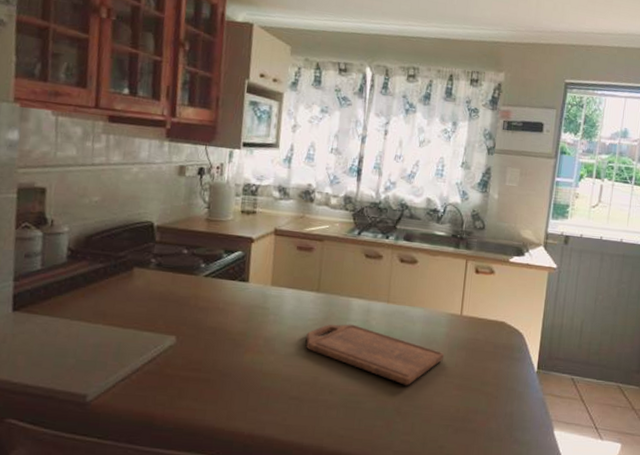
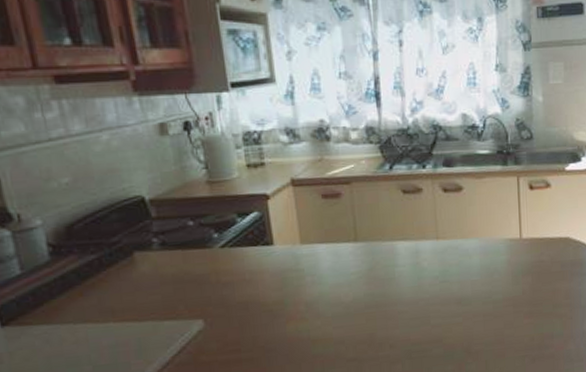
cutting board: present [306,324,445,386] -> none [352,269,509,324]

